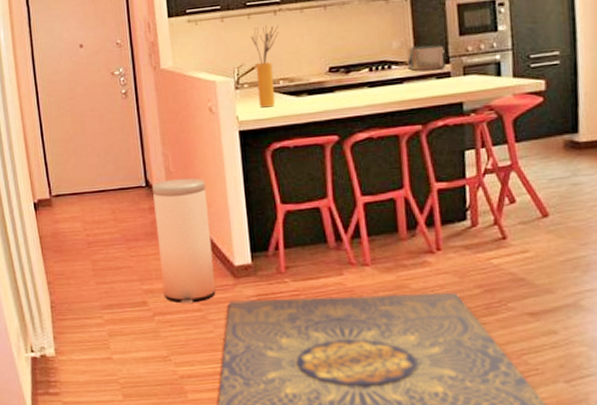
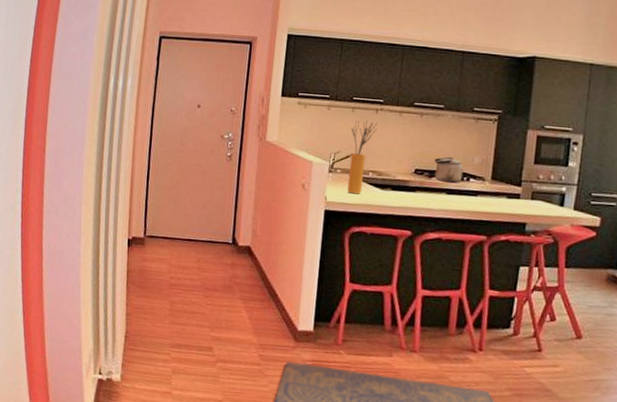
pedal bin: present [151,178,216,305] -> none [229,241,286,358]
kettle: none [348,46,383,76] -> present [434,156,464,183]
toaster: present [407,45,445,72] -> none [484,164,519,191]

